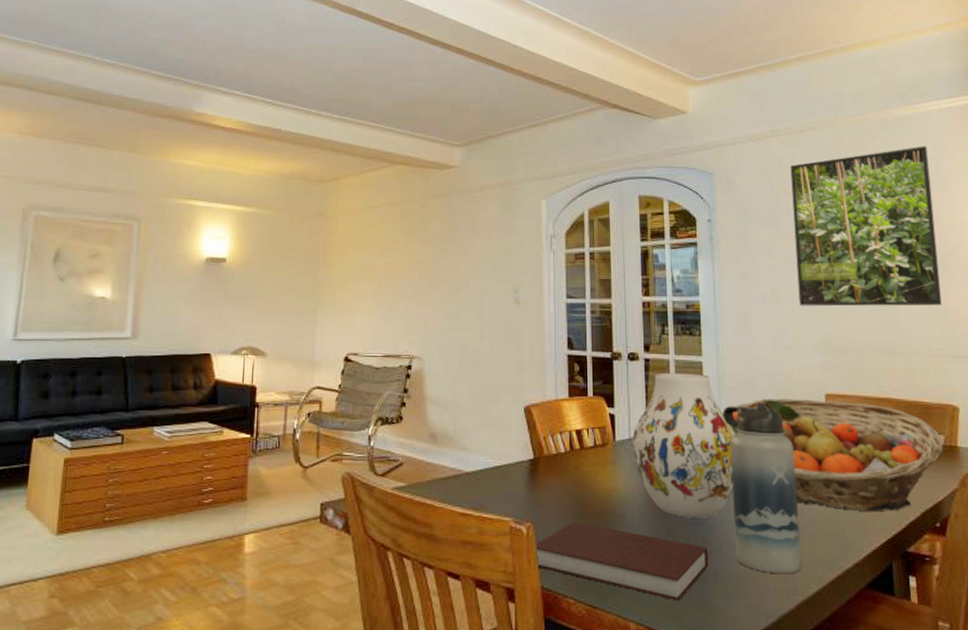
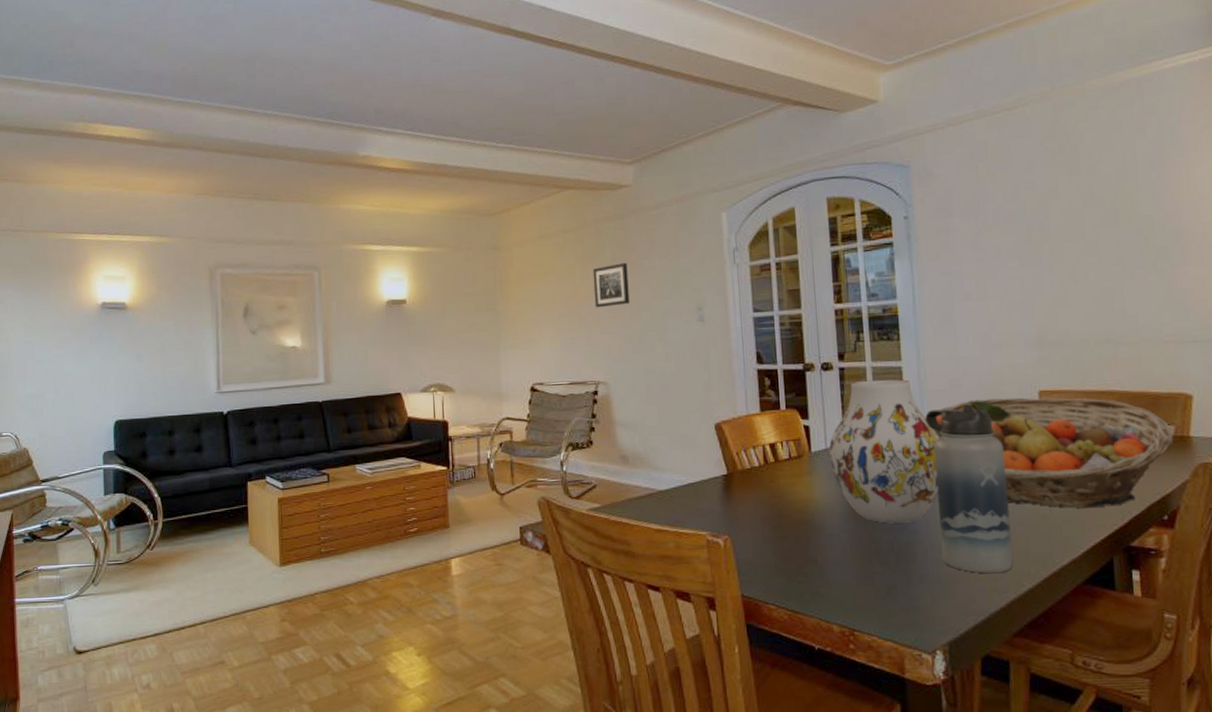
wall art: none [415,240,449,282] -> present [592,262,630,308]
notebook: present [534,521,709,601] -> none [732,532,914,603]
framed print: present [790,146,942,307] -> none [998,110,1175,301]

